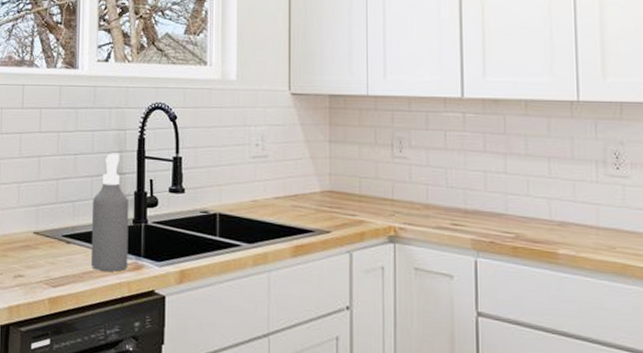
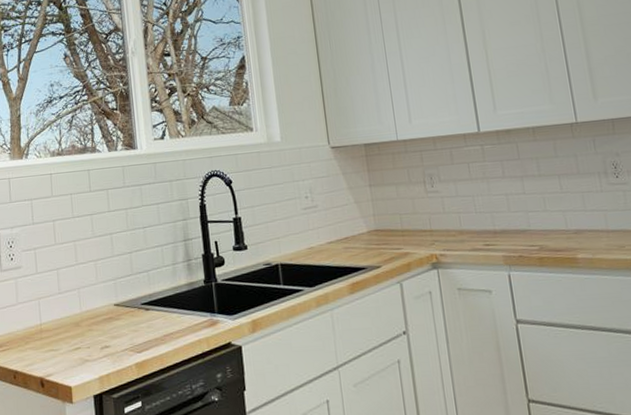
spray bottle: present [91,152,129,272] -> none [164,221,205,331]

